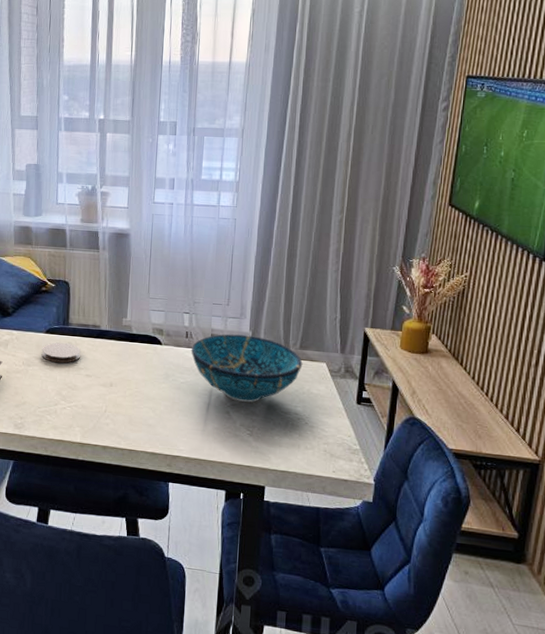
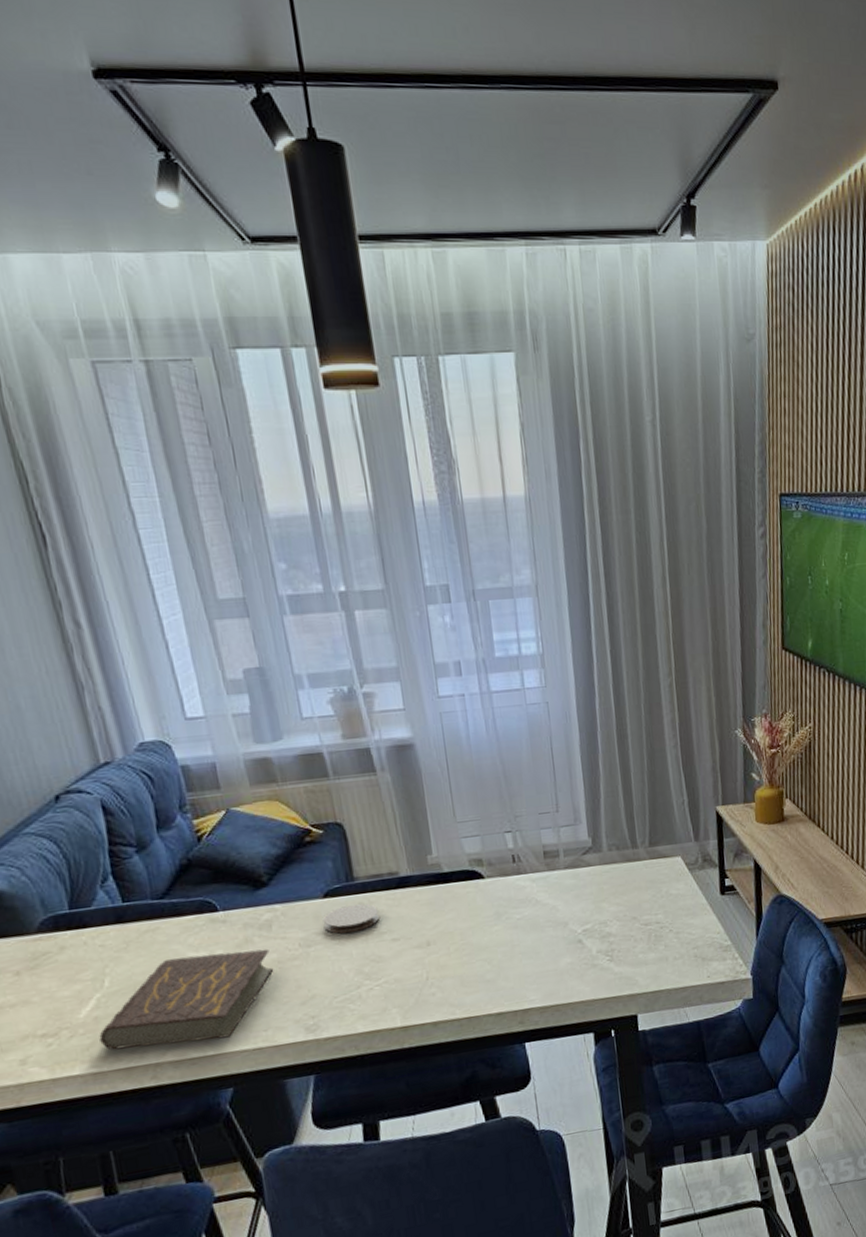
decorative bowl: present [190,333,303,403] -> none [522,842,656,925]

